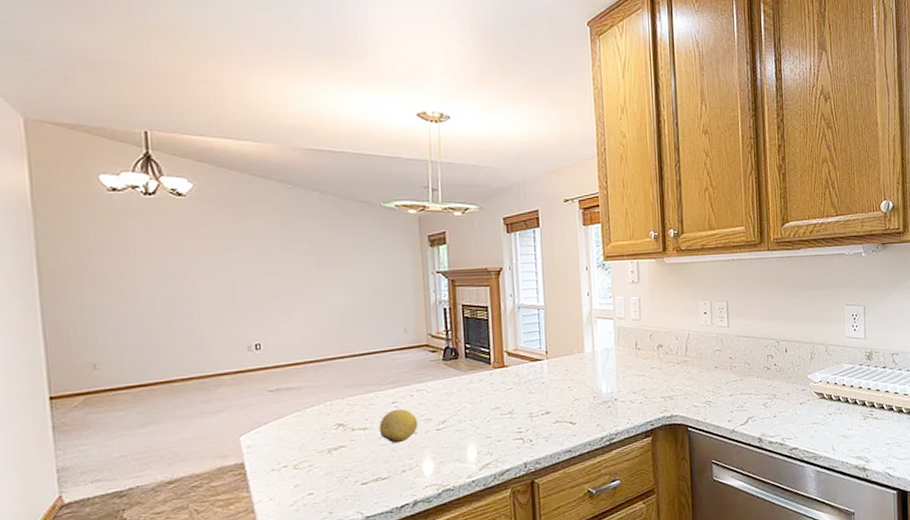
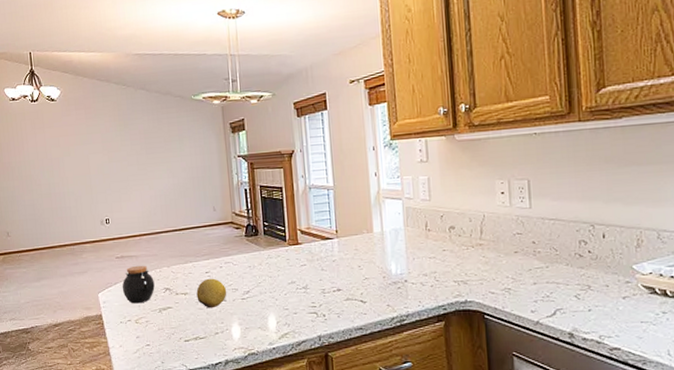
jar: none [275,398,323,446] -> present [122,265,155,304]

